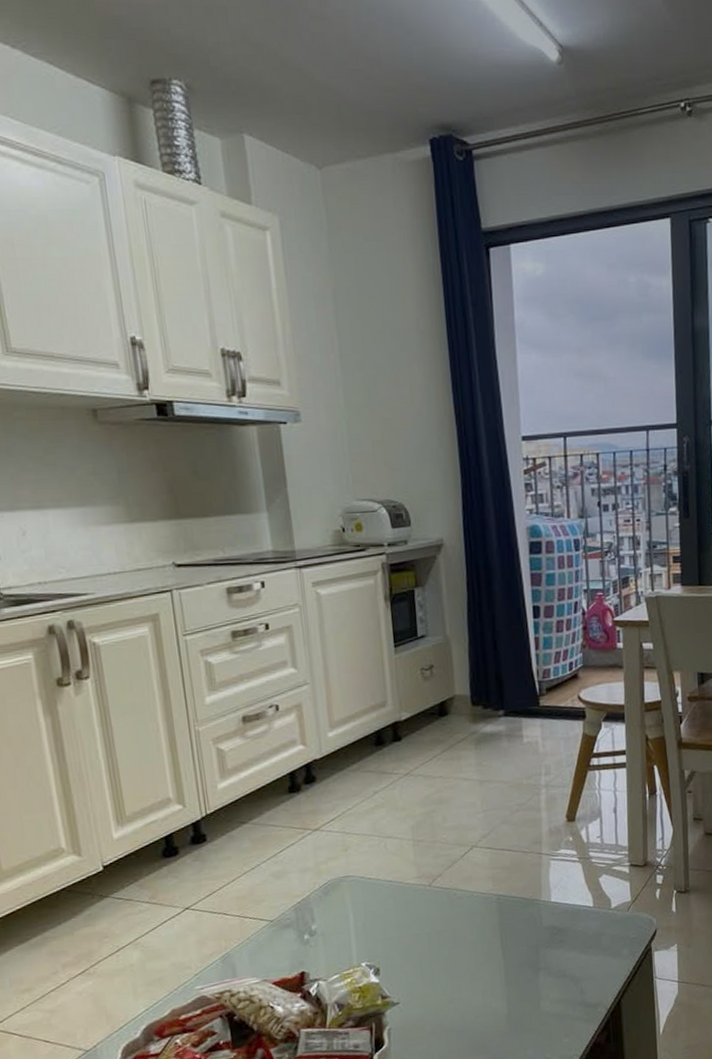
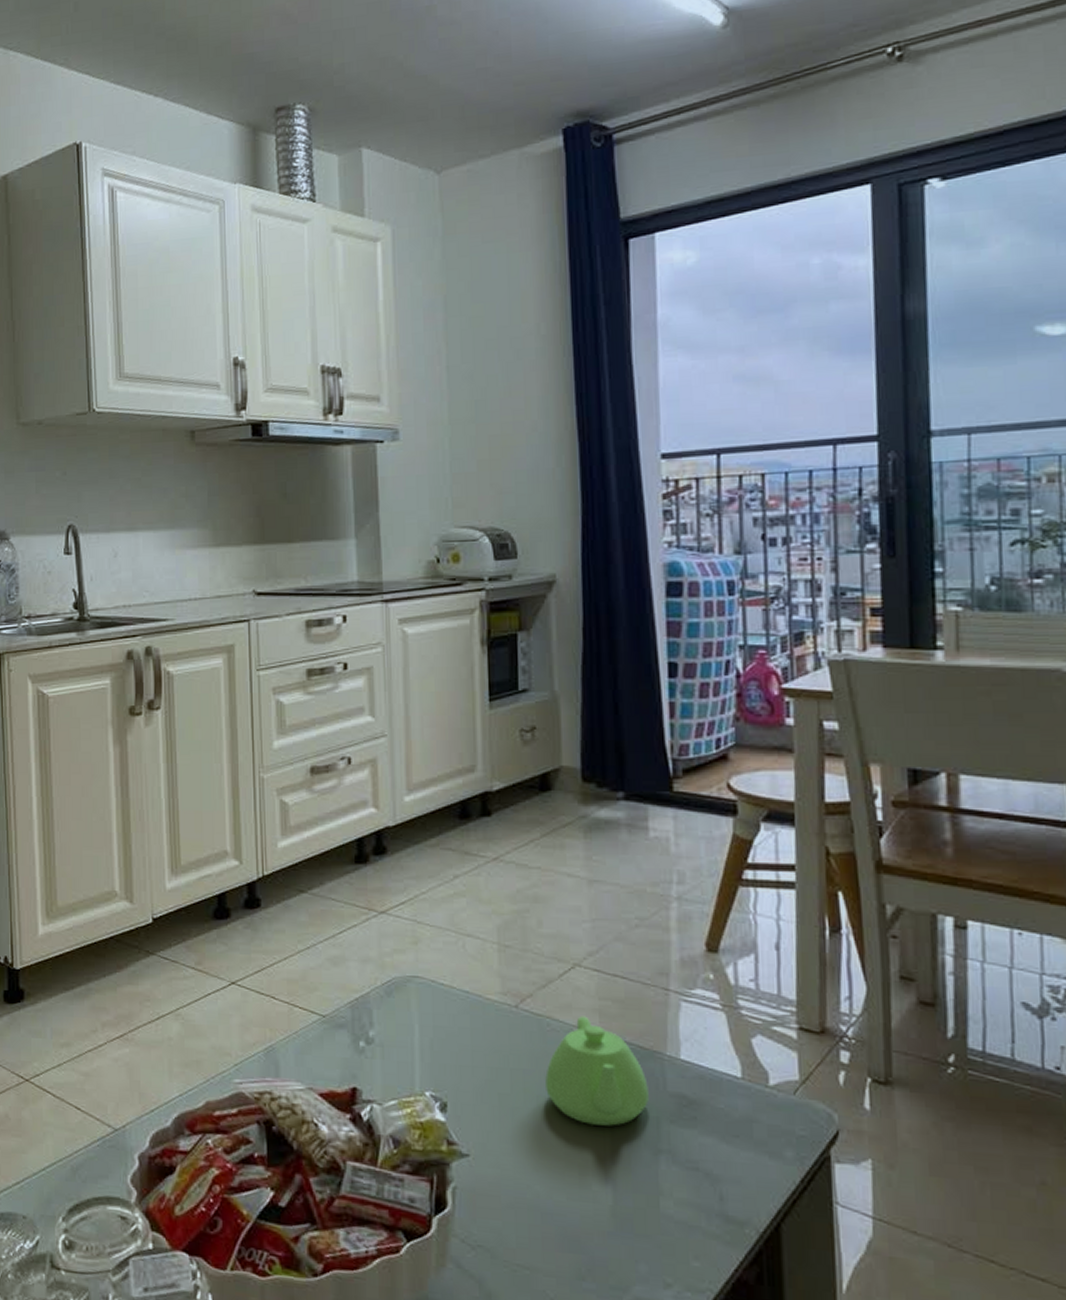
teapot: none [454,883,530,961] -> present [545,1016,649,1126]

